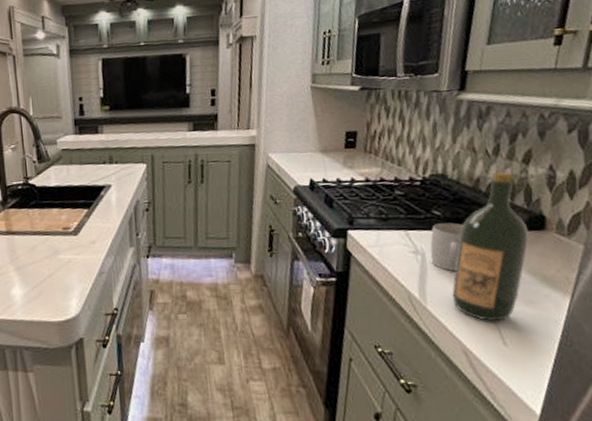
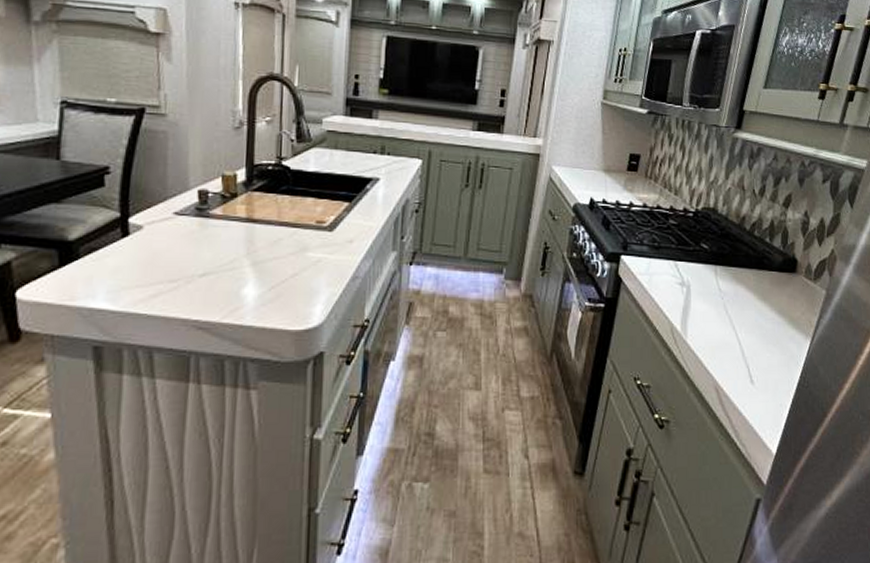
mug: present [430,223,464,272] -> none [695,257,727,307]
wine bottle: present [452,172,529,322] -> none [710,212,782,360]

